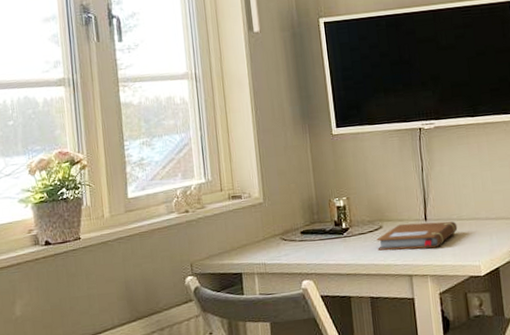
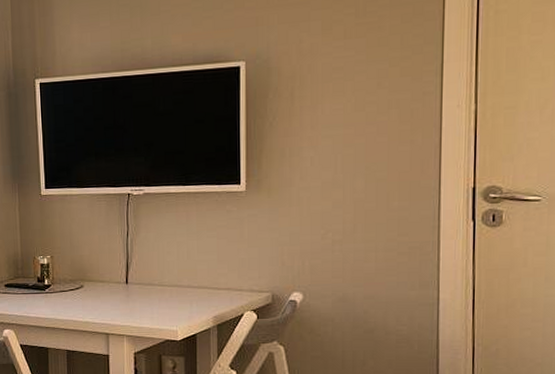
notebook: present [376,221,458,251] -> none [77,285,158,311]

